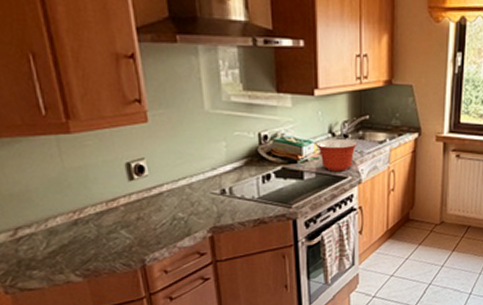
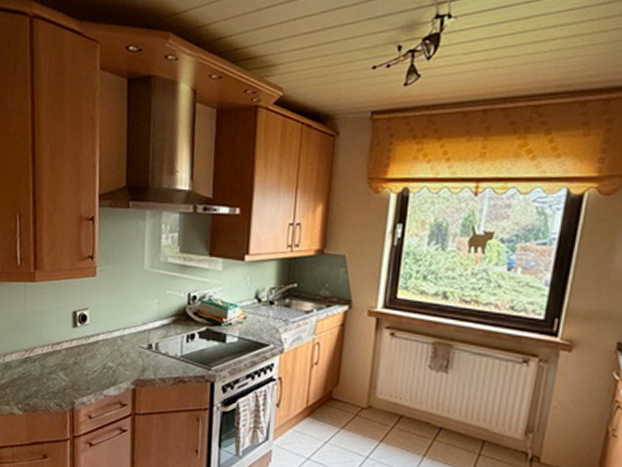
mixing bowl: present [316,139,358,172] -> none [241,304,283,339]

